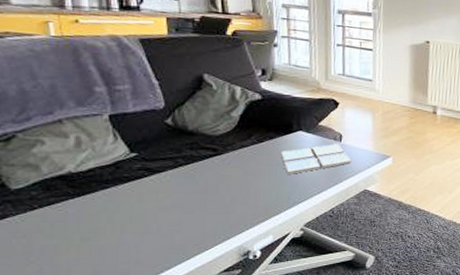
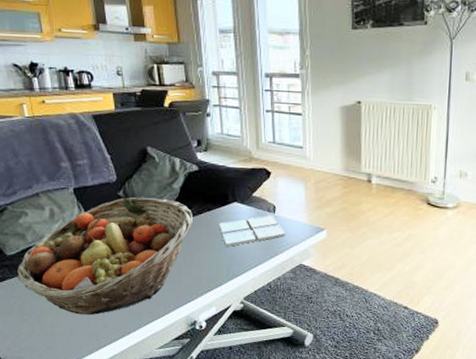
fruit basket: none [23,124,253,252] -> present [17,197,194,316]

